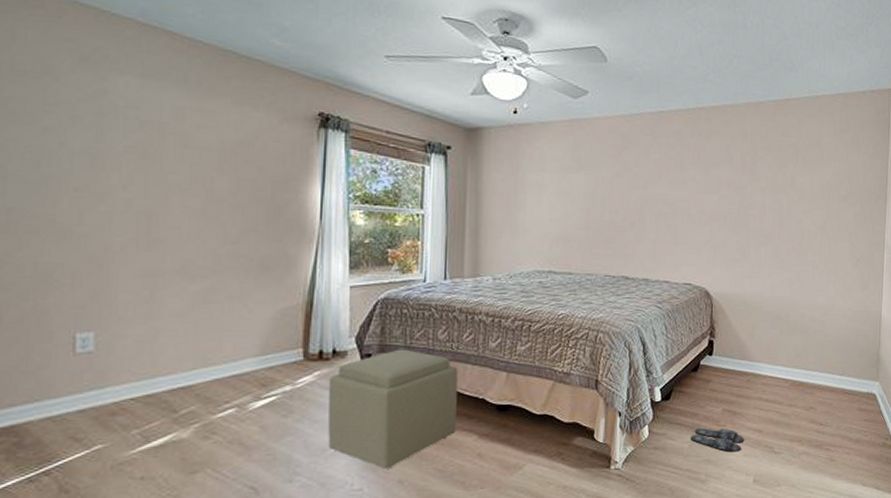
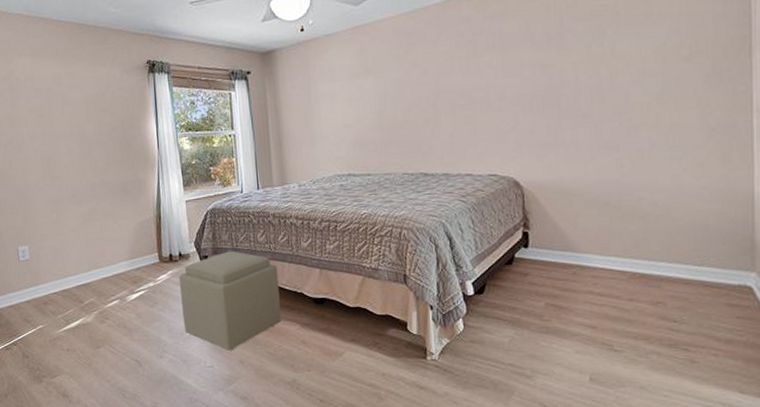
slippers: present [690,428,745,453] -> none [510,323,575,349]

